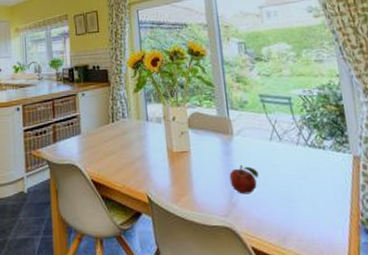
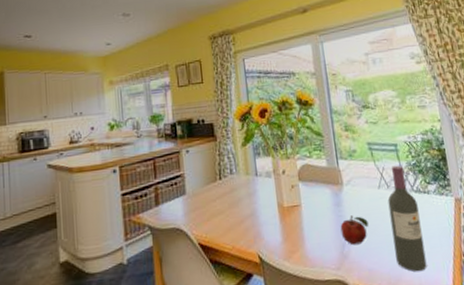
wine bottle: none [279,118,321,227] -> present [387,165,427,272]

